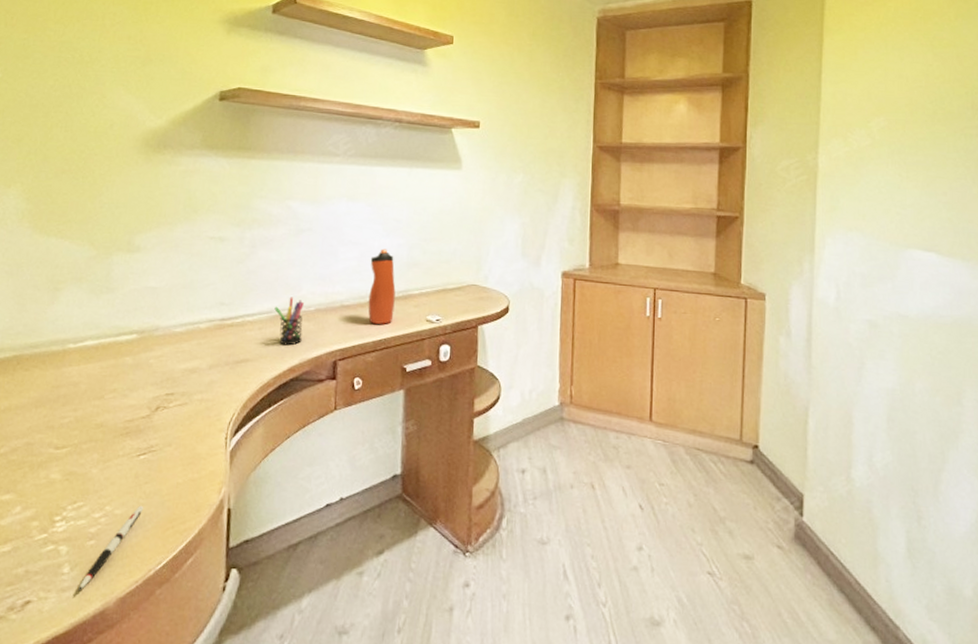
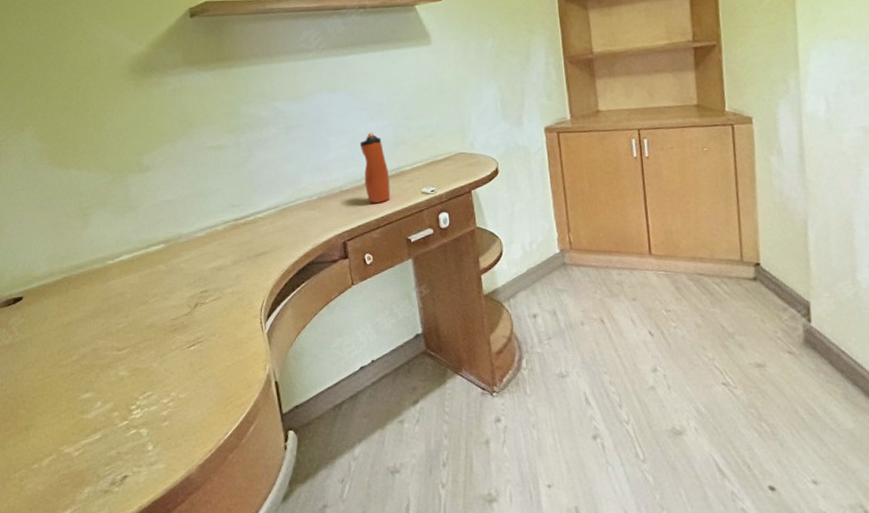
pen: present [77,505,144,592] -> none [163,388,203,464]
pen holder: present [274,297,304,346] -> none [280,190,311,235]

